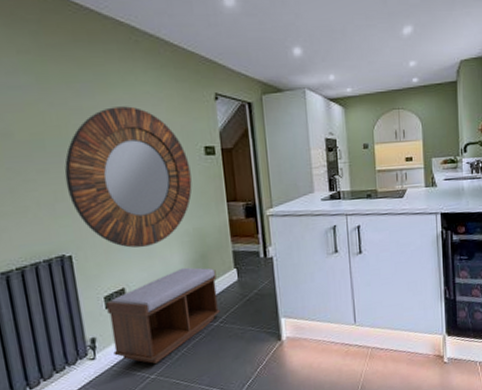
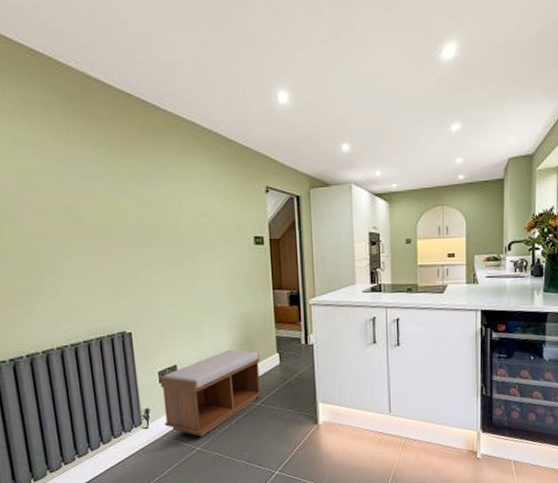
home mirror: present [64,106,192,248] -> none [128,197,241,329]

